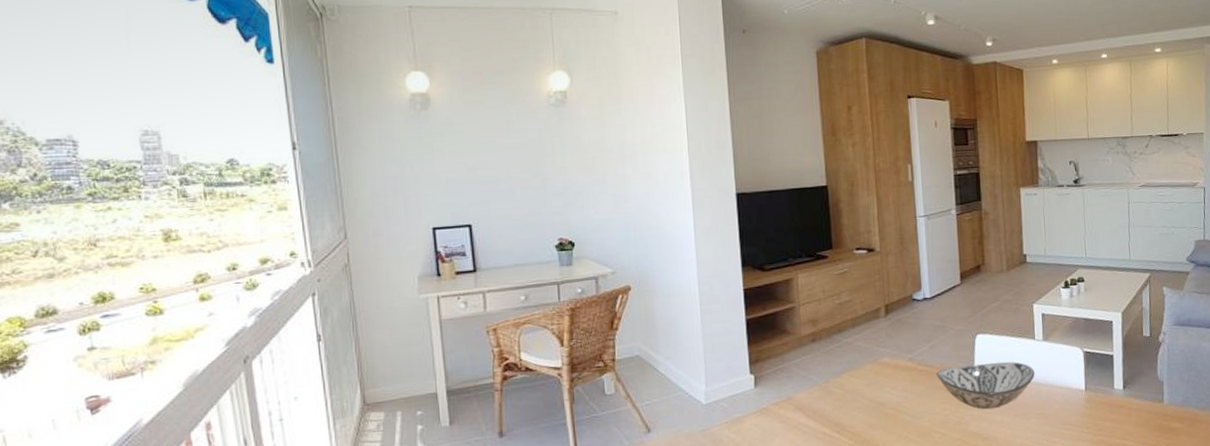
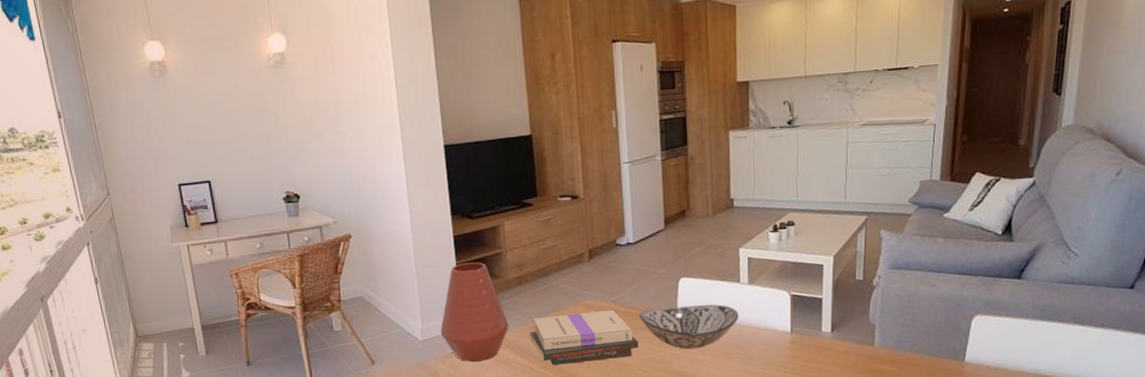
vase: none [726,317,801,427] -> present [440,262,509,362]
books: none [823,369,936,429] -> present [530,310,639,365]

